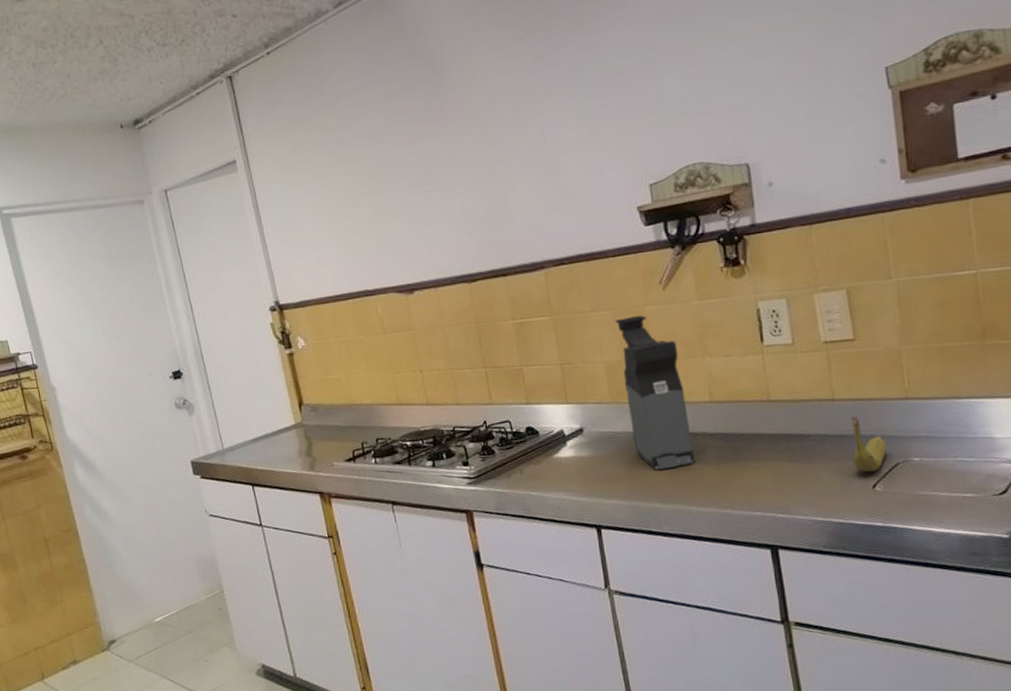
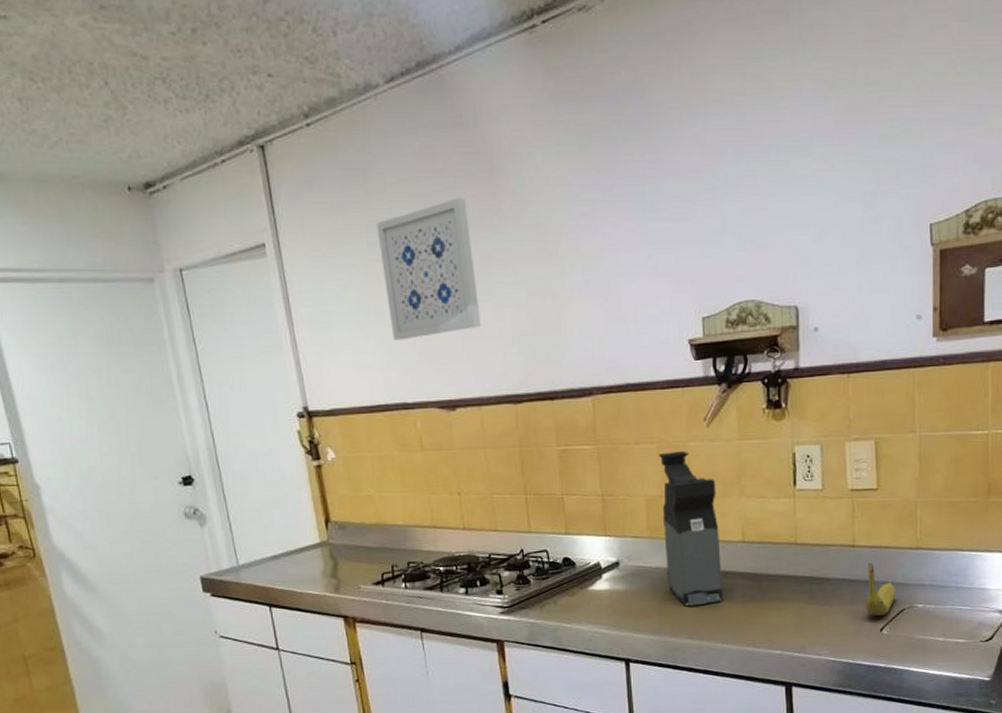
wall art: none [332,99,434,235] -> present [377,198,482,341]

